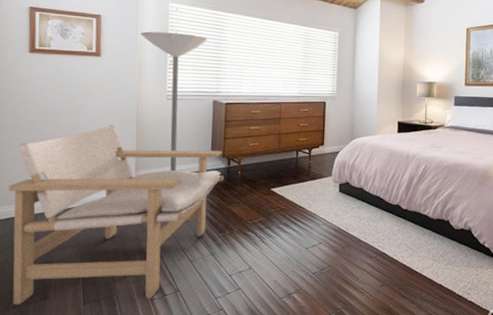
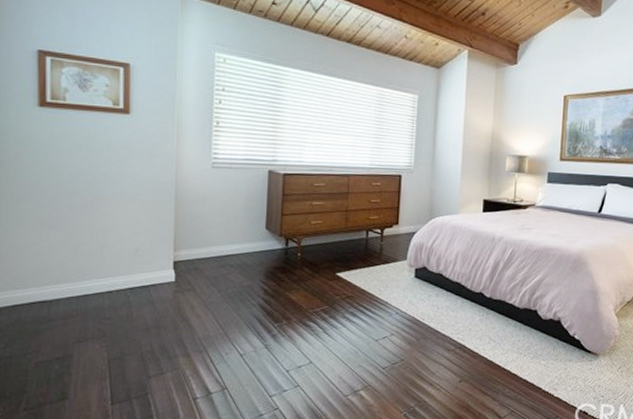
lounge chair: present [9,124,224,305] -> none [15,195,281,406]
floor lamp: present [140,31,208,172] -> none [179,85,263,253]

